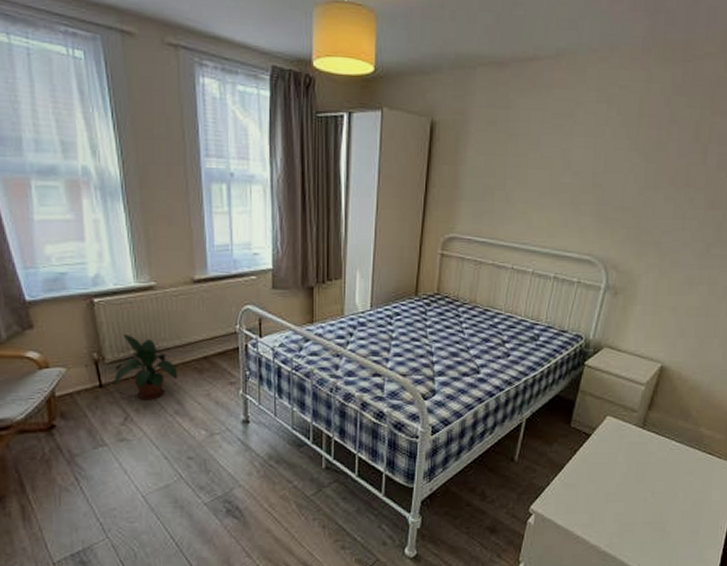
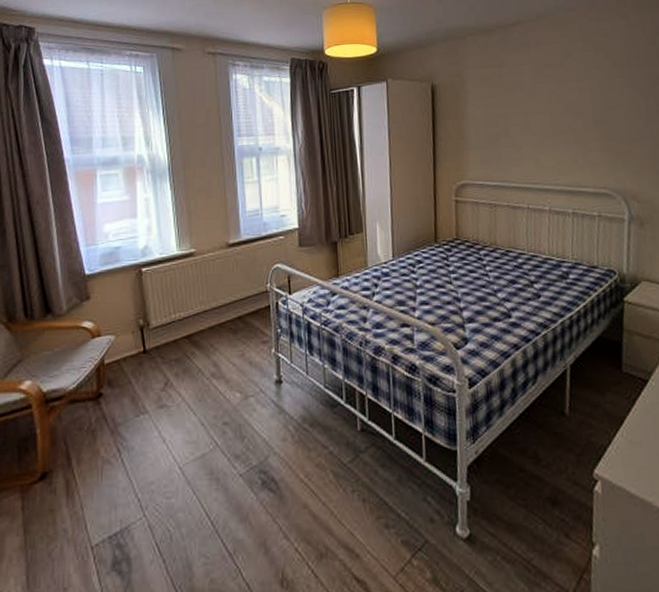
potted plant: present [113,333,178,400] -> none [155,299,215,364]

